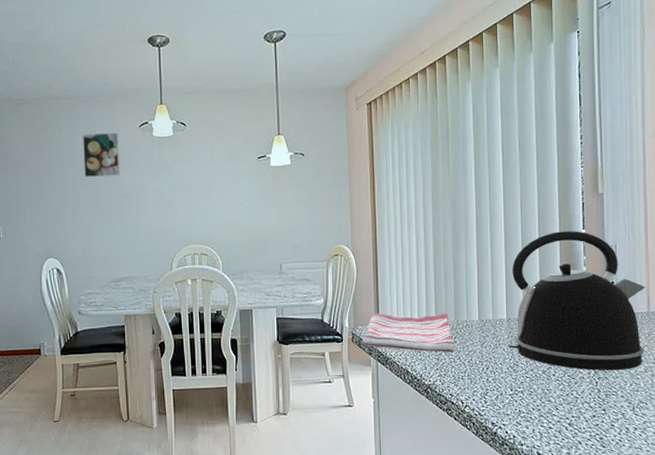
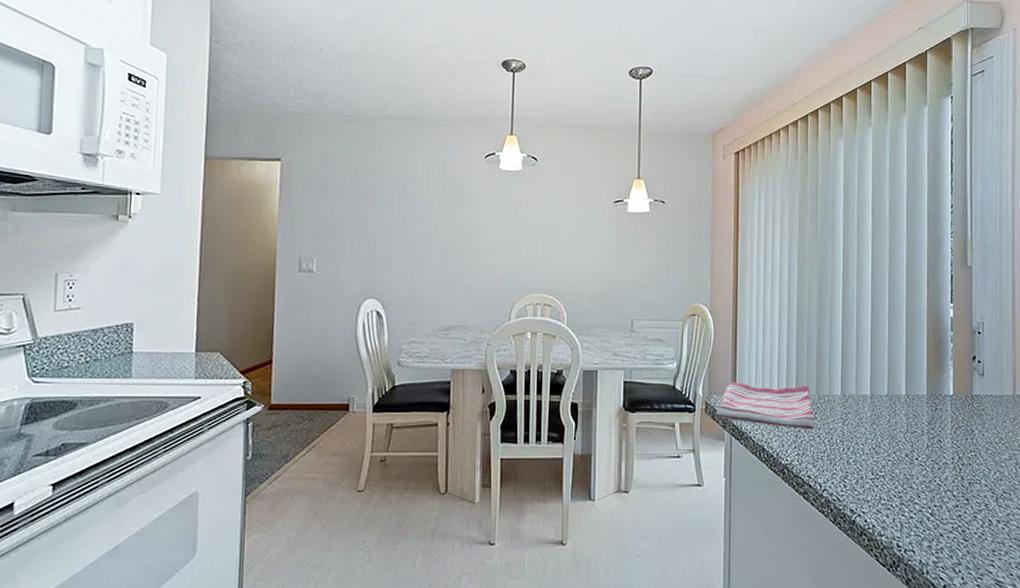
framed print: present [82,132,121,178] -> none [418,160,461,211]
kettle: present [509,231,646,371] -> none [871,304,1012,457]

